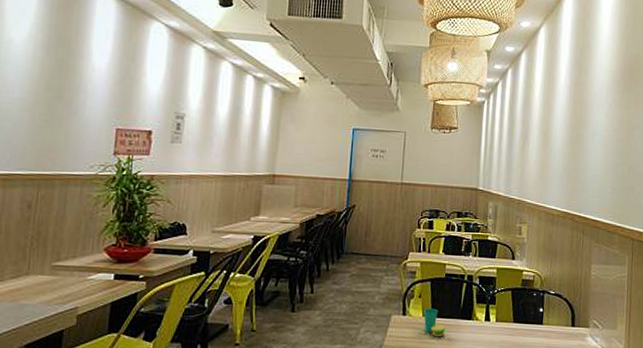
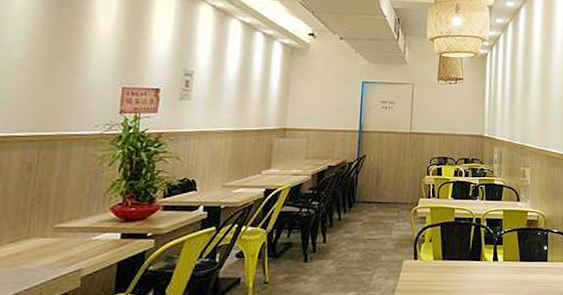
cup: present [423,308,446,337] -> none [434,251,456,279]

